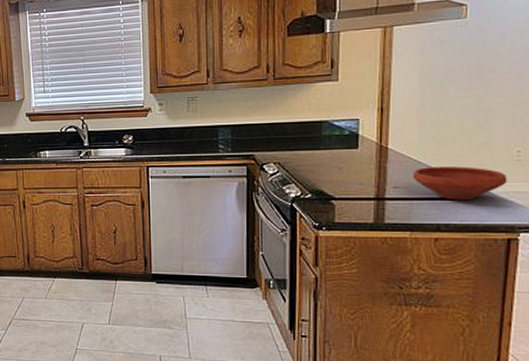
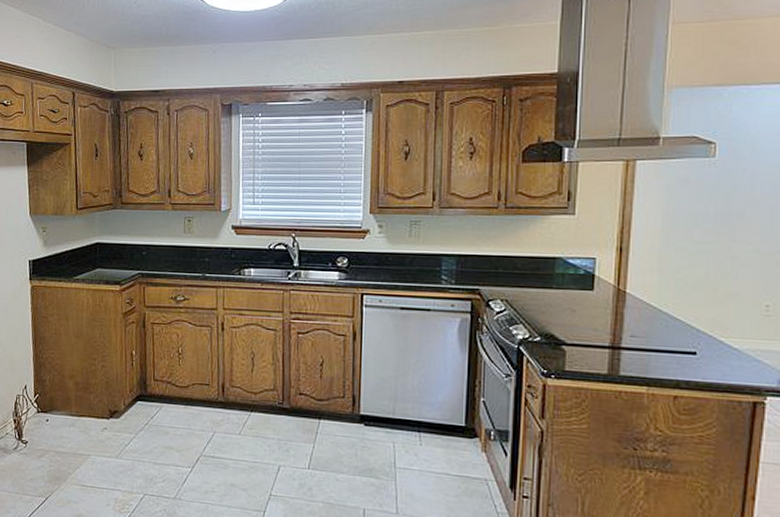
bowl: present [412,166,507,201] -> none [651,316,754,357]

